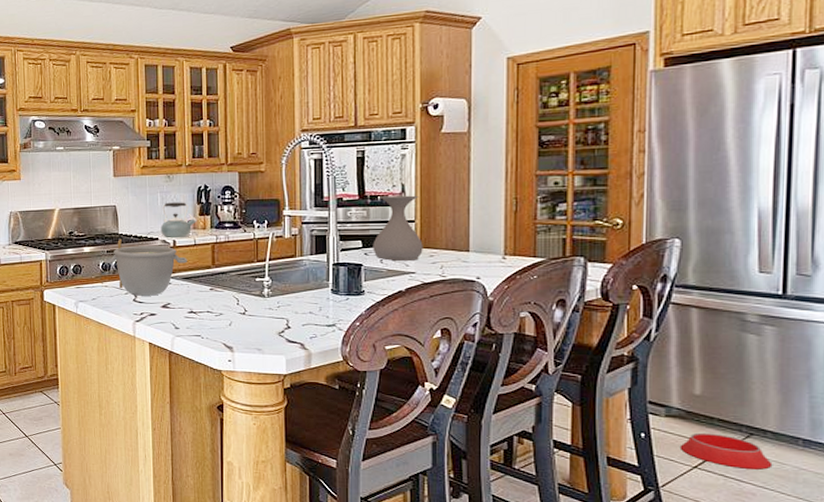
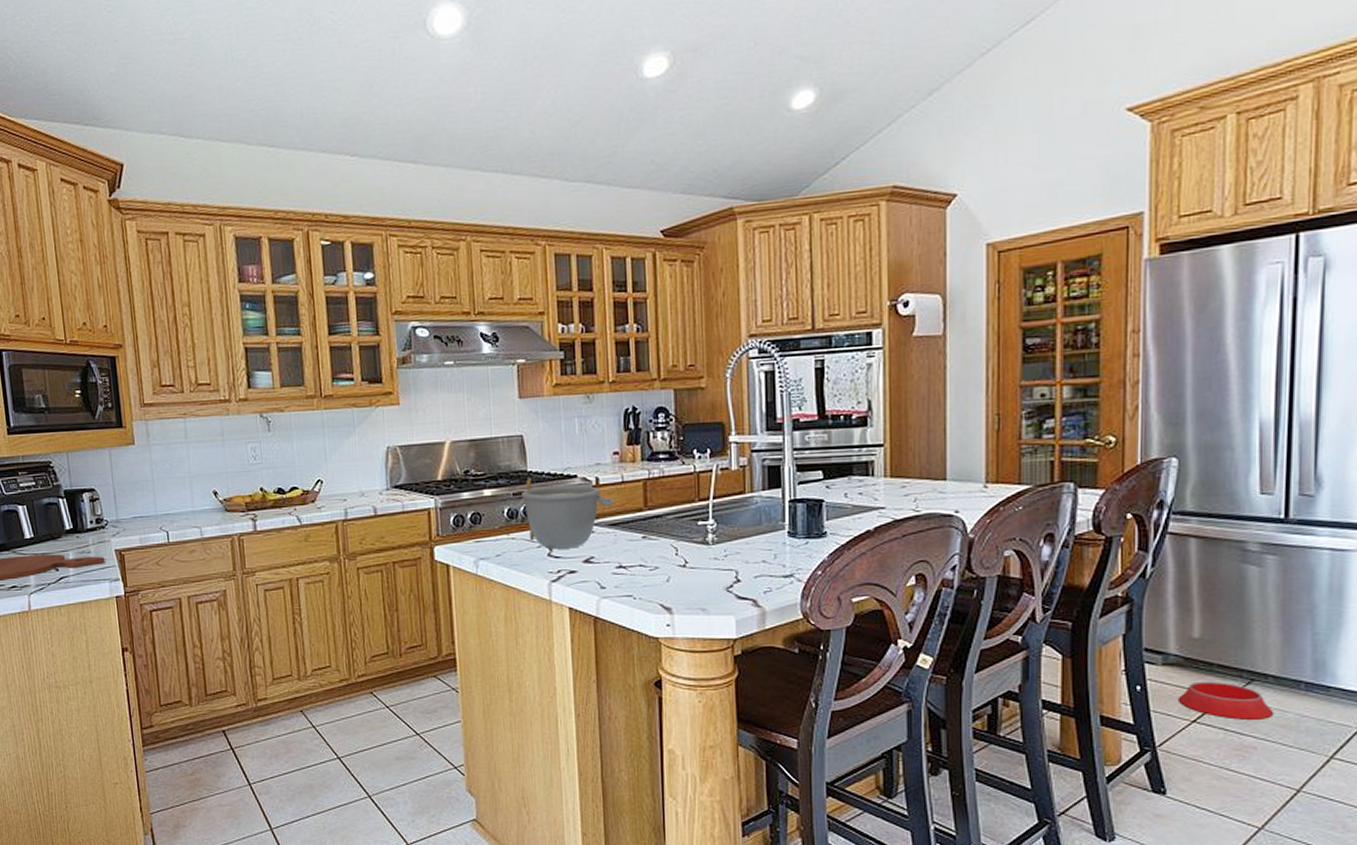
kettle: present [160,202,198,238] -> none [579,428,625,475]
vase: present [373,195,423,261] -> none [835,413,894,494]

